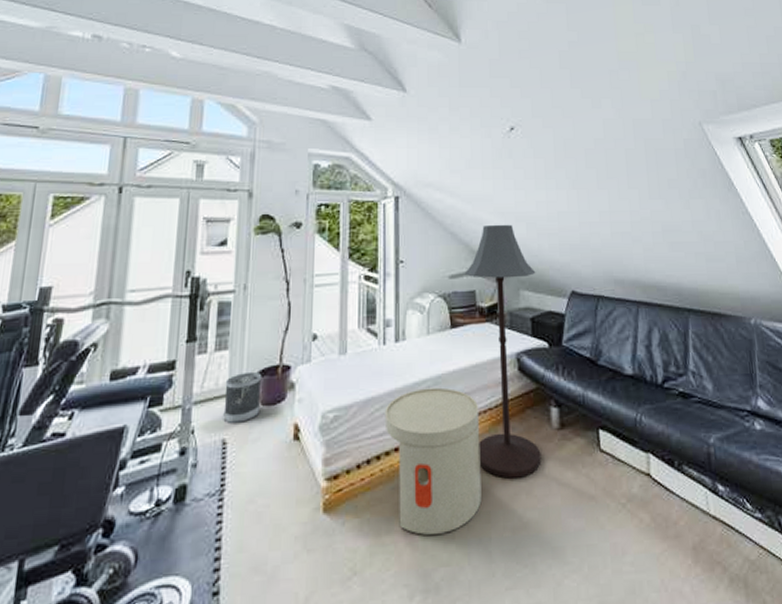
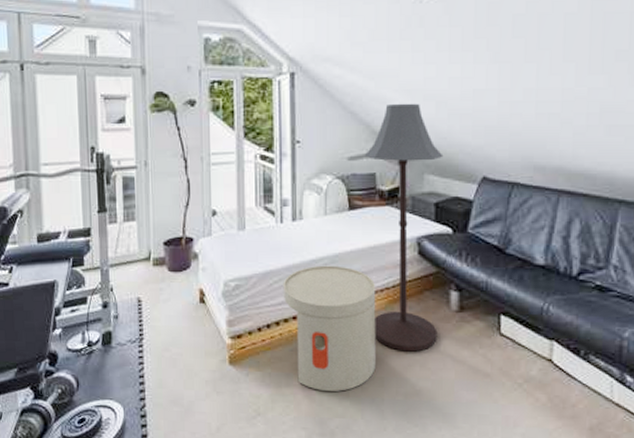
wastebasket: present [223,371,262,424] -> none [135,241,169,286]

